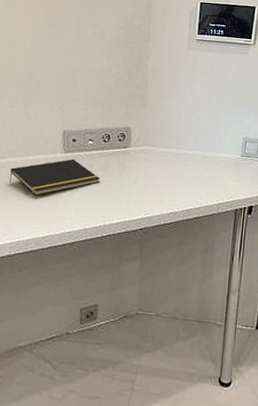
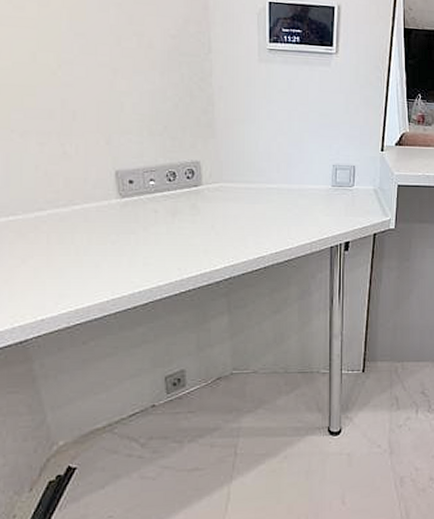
notepad: present [9,158,100,196] -> none [53,204,169,252]

